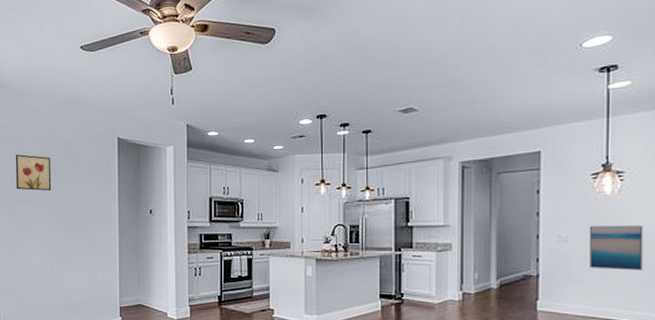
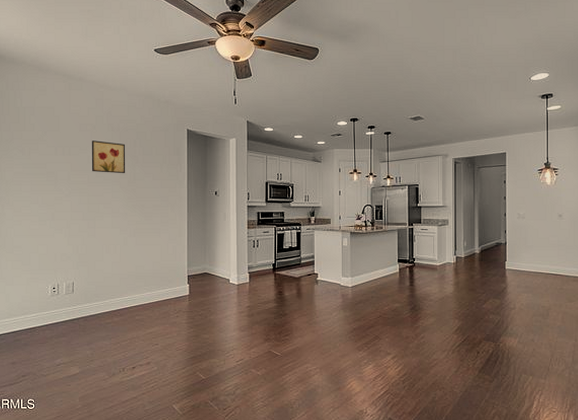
wall art: present [588,225,644,271] -> none [537,207,570,239]

